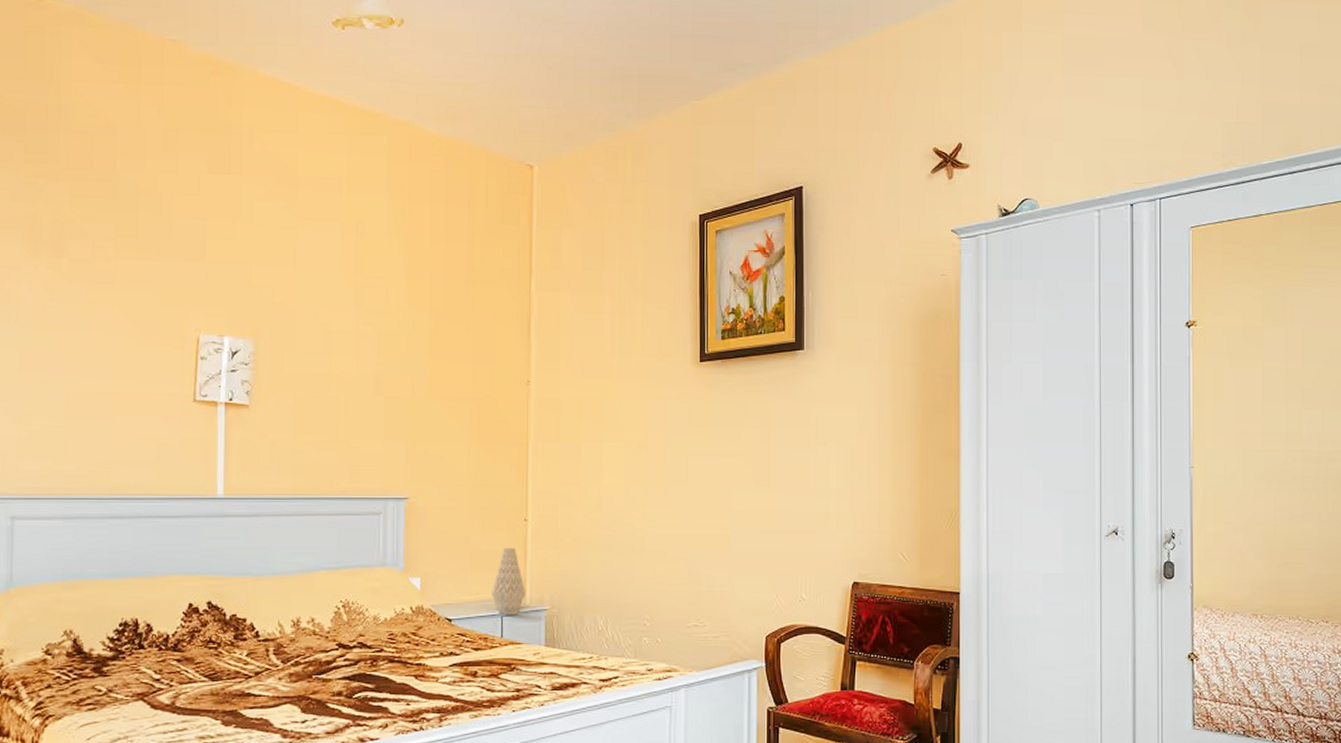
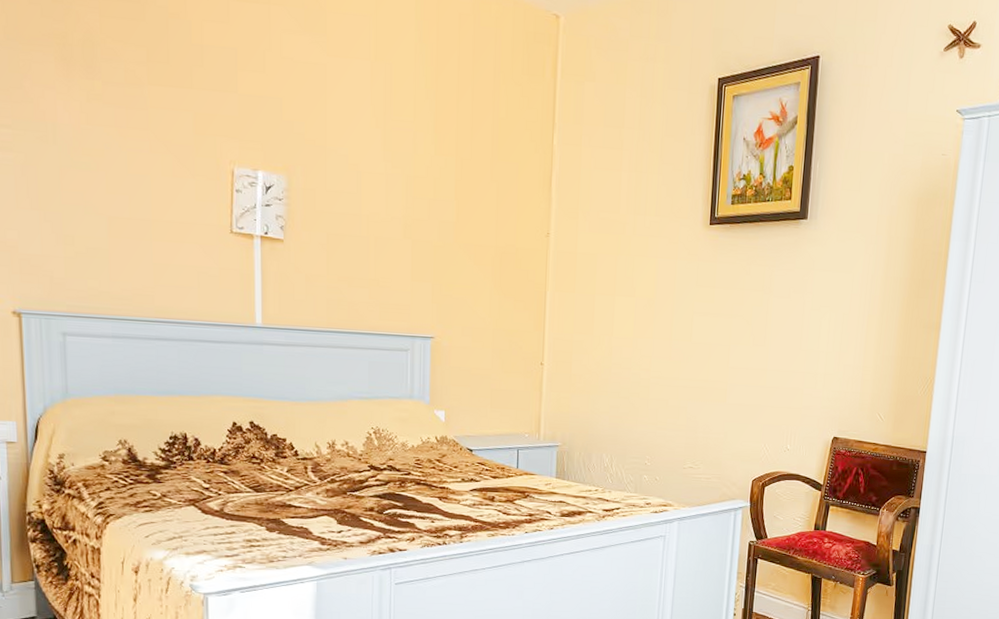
vase: present [491,547,526,616] -> none [508,388,541,450]

